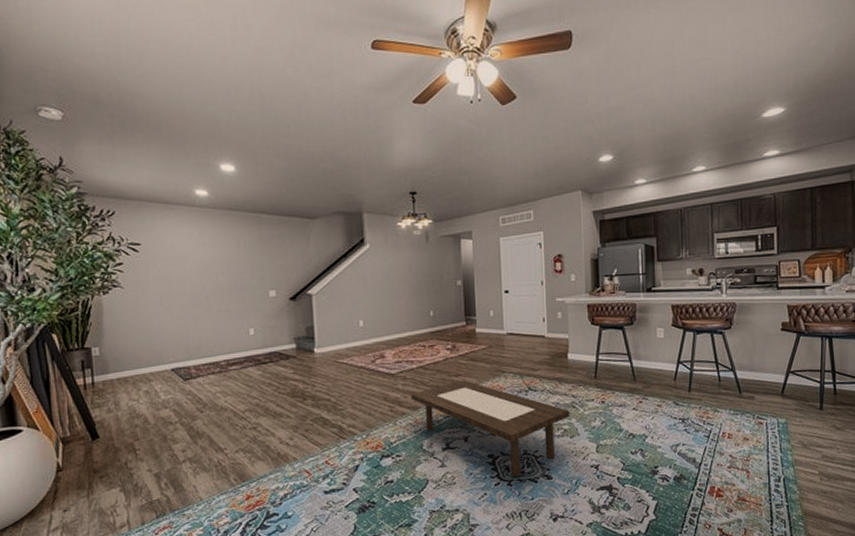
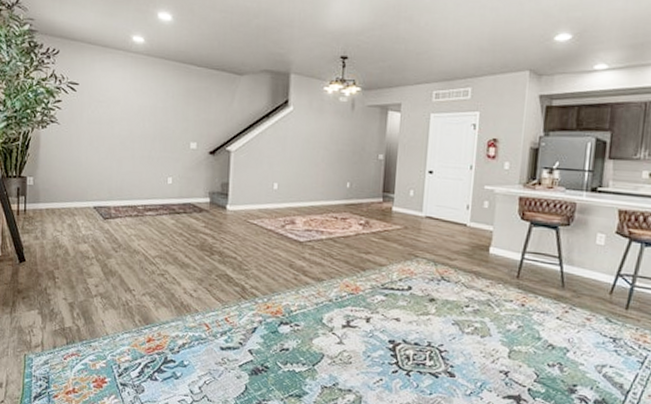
coffee table: present [410,380,570,477] -> none [316,258,484,368]

